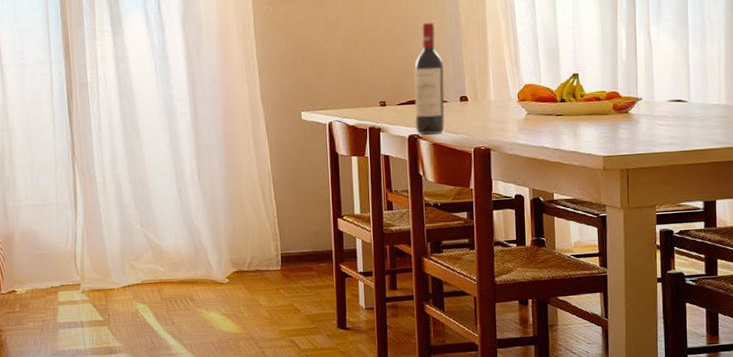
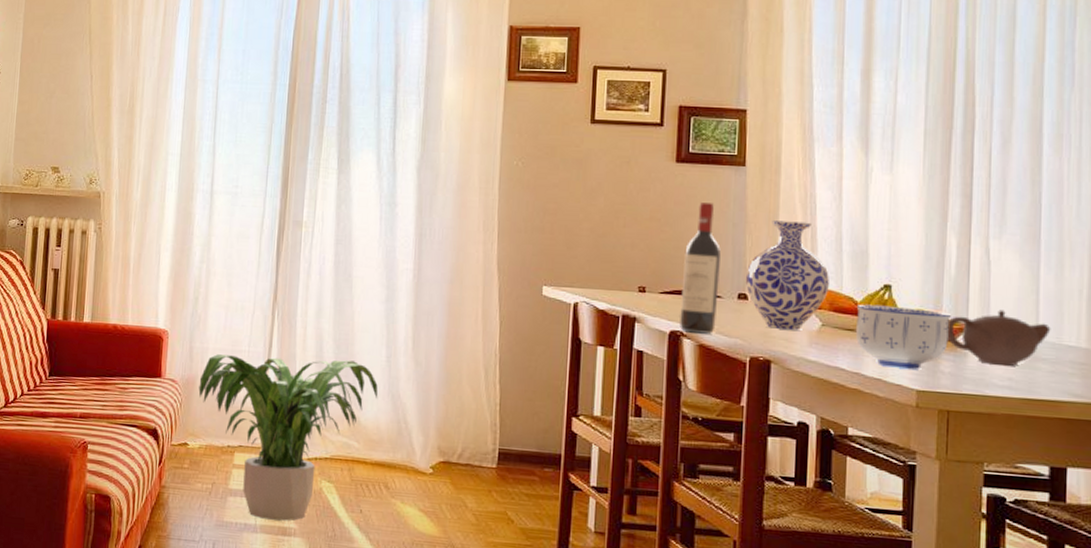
potted plant: none [17,198,175,343] -> present [198,354,378,521]
vase: none [464,29,531,122] -> present [745,220,829,330]
bowl: none [552,90,625,141] -> present [855,304,951,369]
teapot: none [622,82,699,127] -> present [947,310,1051,366]

